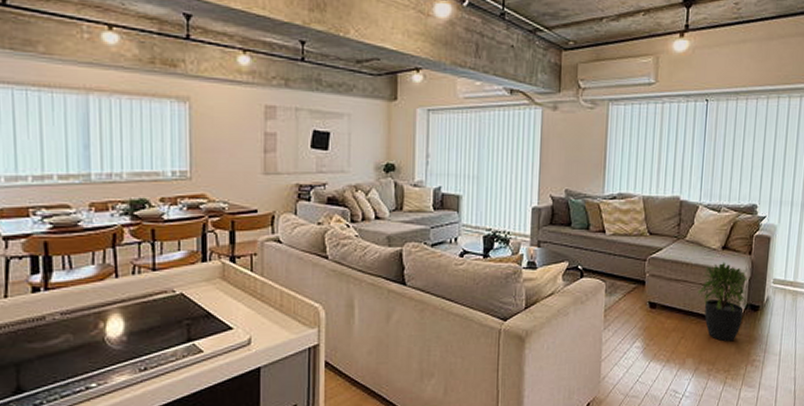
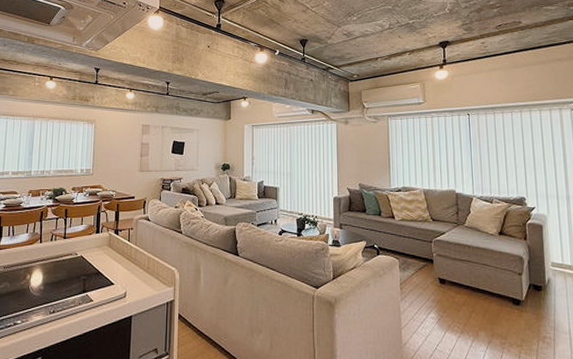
potted plant: present [697,262,749,342] -> none [481,245,531,318]

